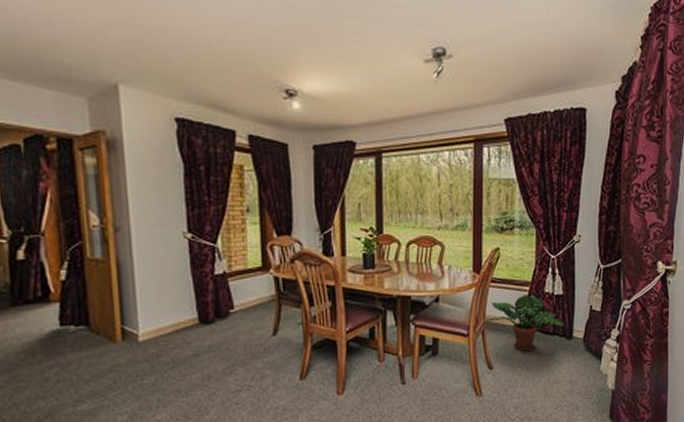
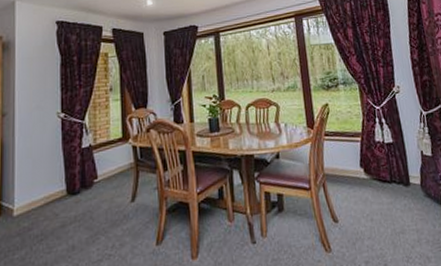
potted plant: present [484,294,565,351] -> none [323,144,401,201]

